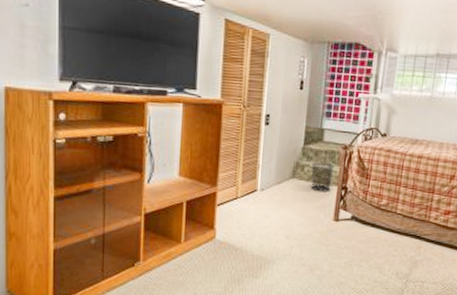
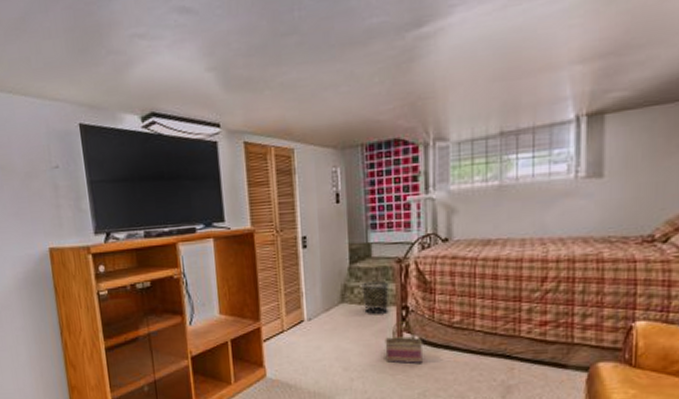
basket: none [323,200,354,238] -> present [385,321,422,365]

